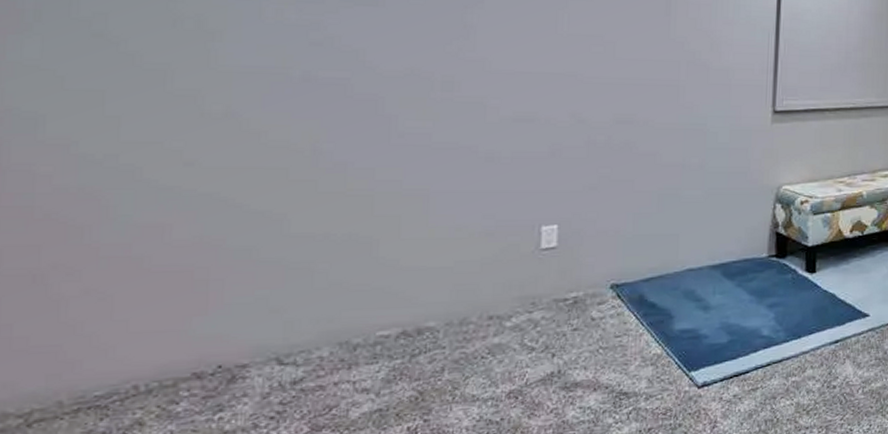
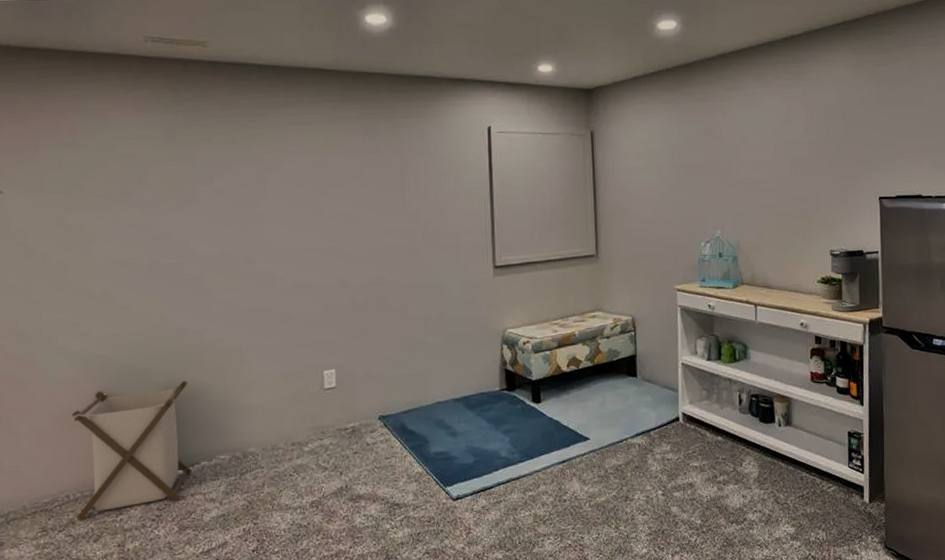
laundry basket: none [148,232,345,420] -> present [72,380,192,520]

